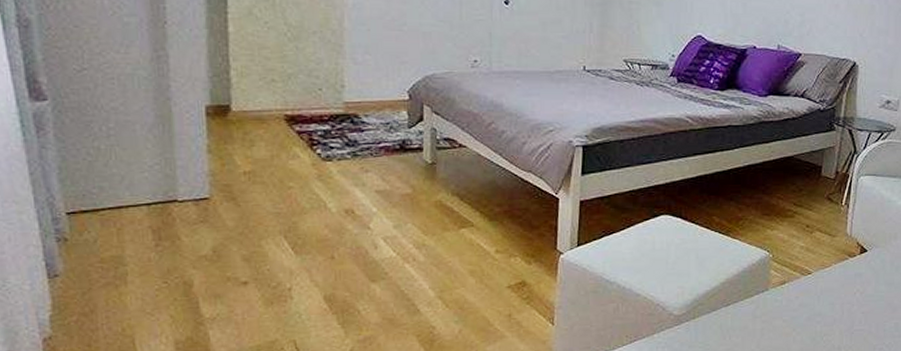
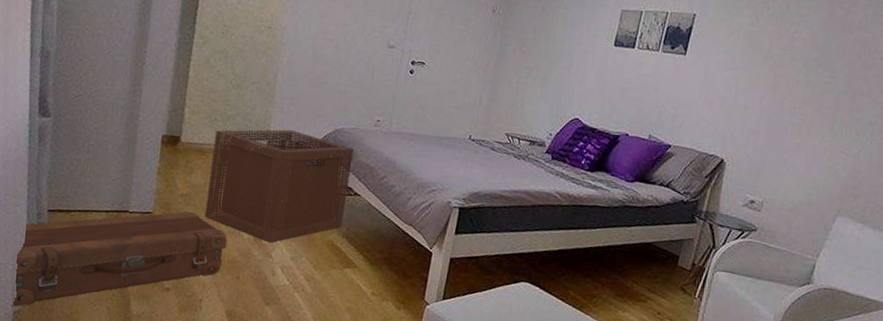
suitcase: none [34,191,312,333] -> present [11,211,228,307]
storage basket: none [274,83,452,213] -> present [204,129,355,243]

